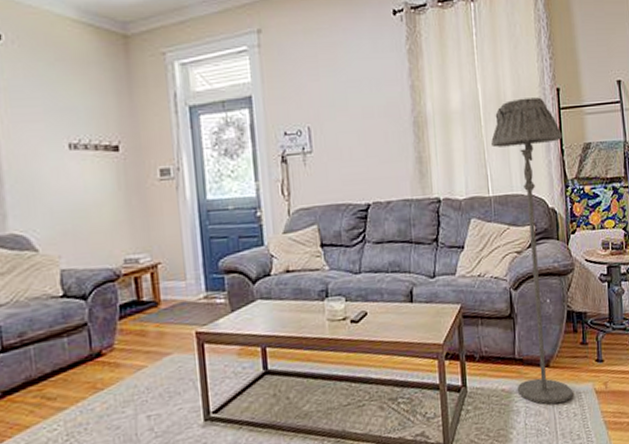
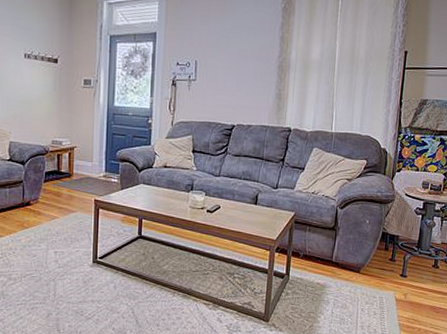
floor lamp: present [491,97,572,404] -> none [329,56,403,303]

